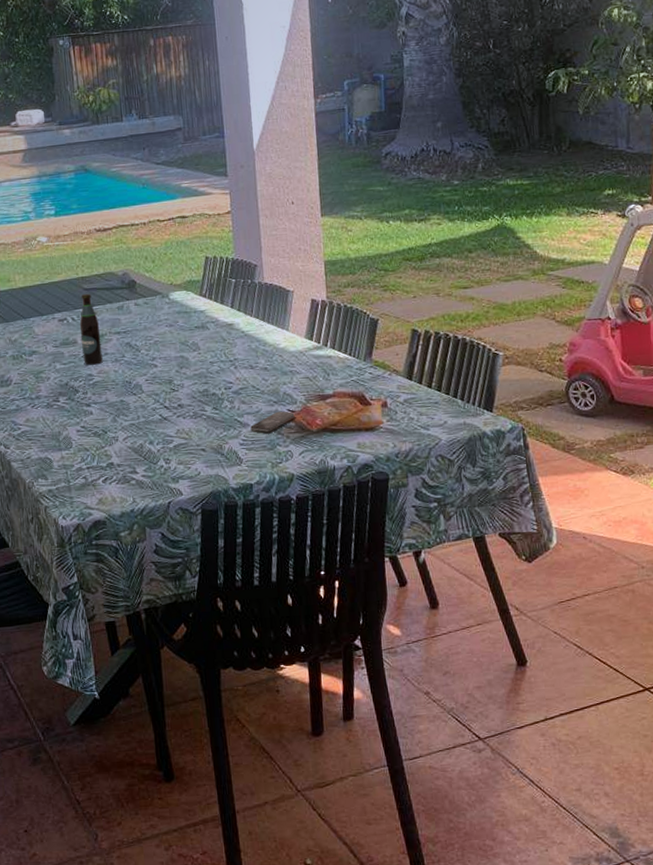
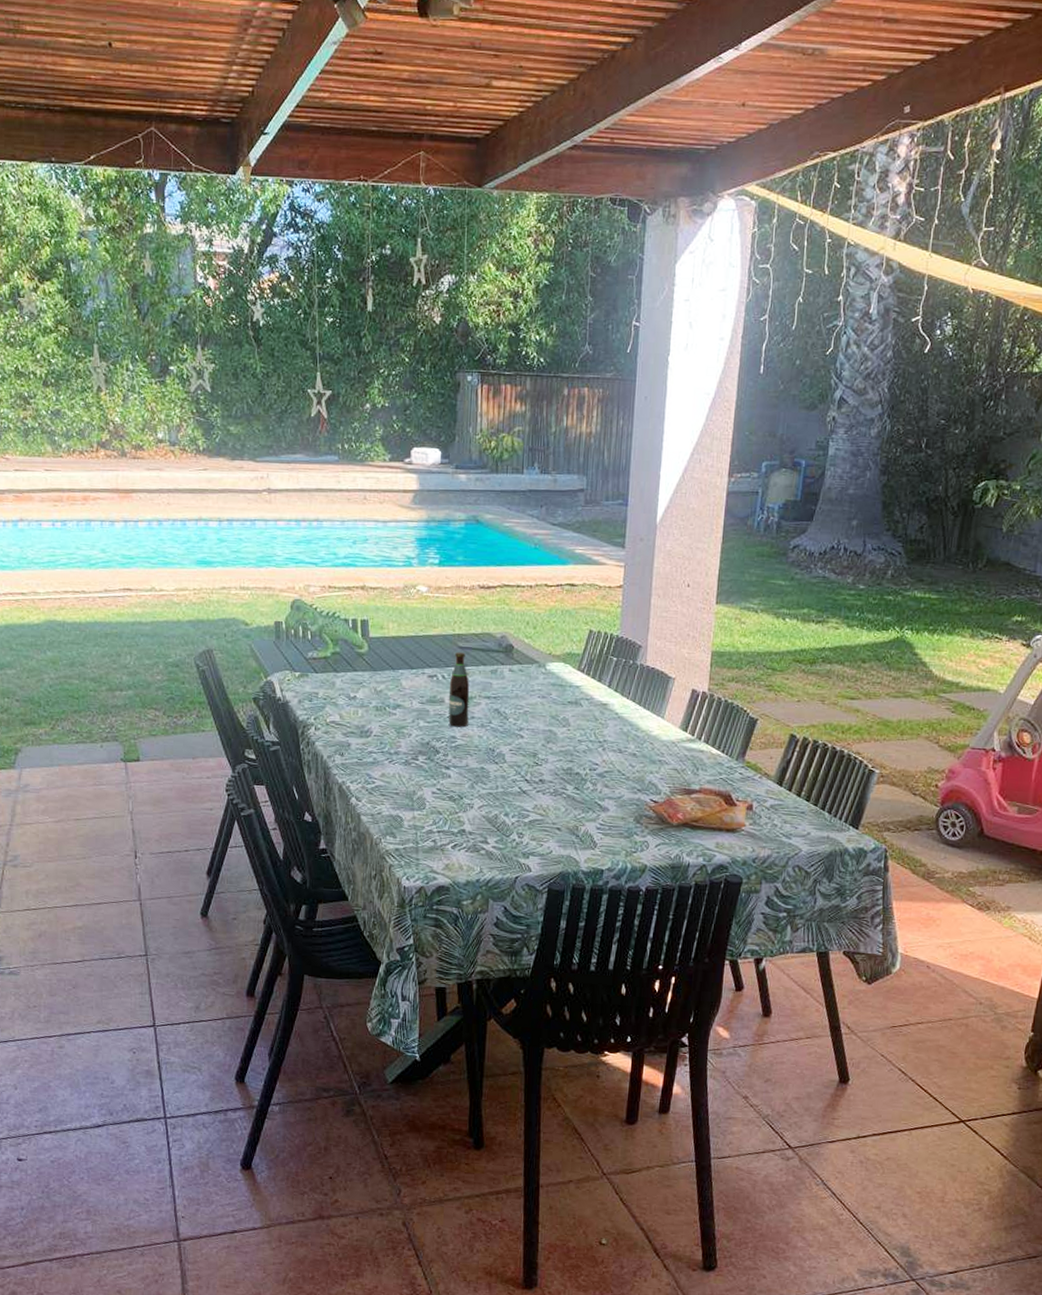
mobile phone: present [250,411,296,434] -> none [609,800,658,822]

